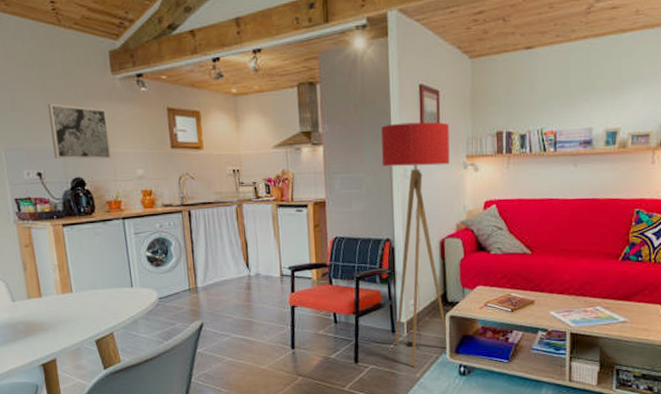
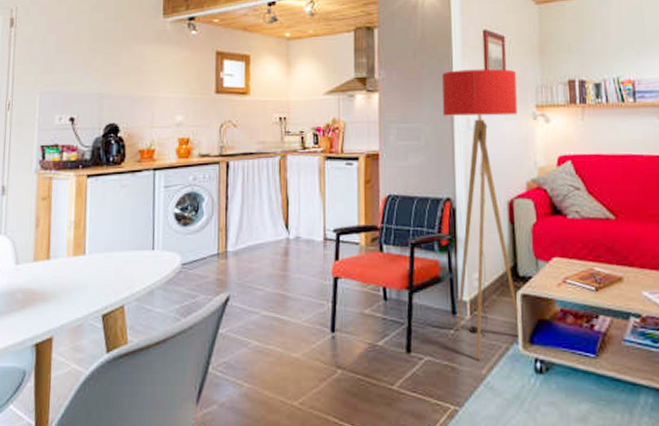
wall art: present [48,103,113,160] -> none [91,46,153,105]

